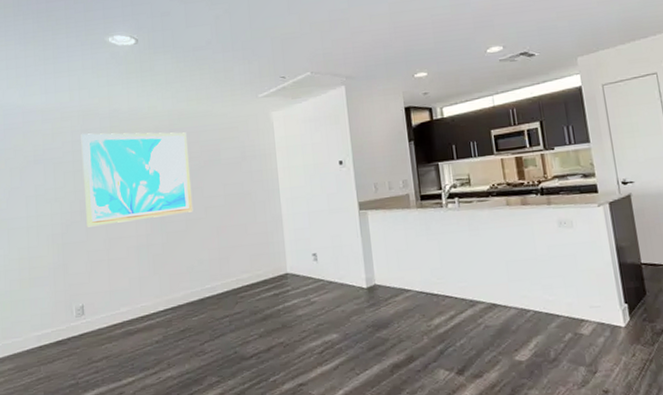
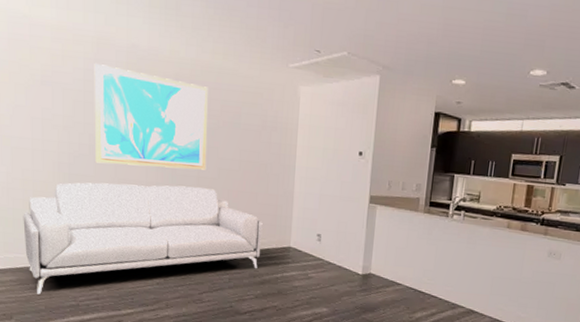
sofa: none [20,229,258,379] -> present [23,182,263,295]

